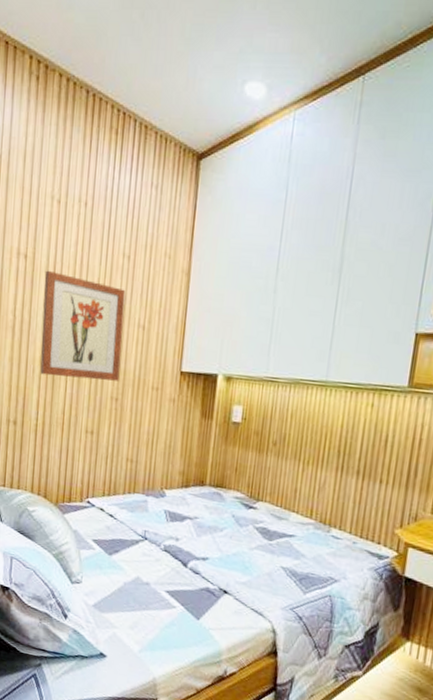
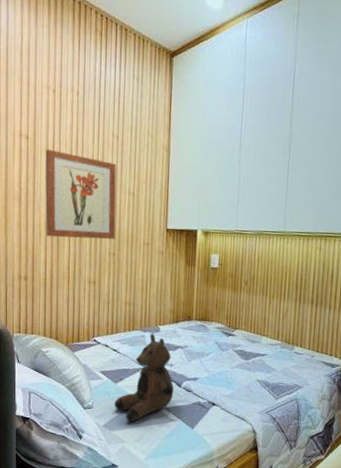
teddy bear: none [106,498,179,605] -> present [114,333,174,423]

